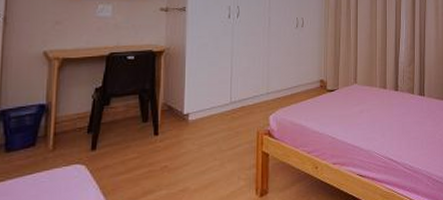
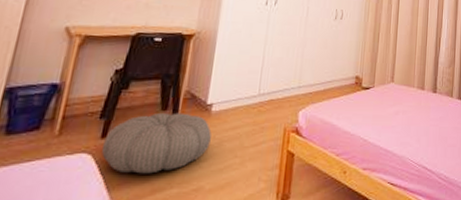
pouf: none [94,123,191,179] -> present [102,112,212,174]

